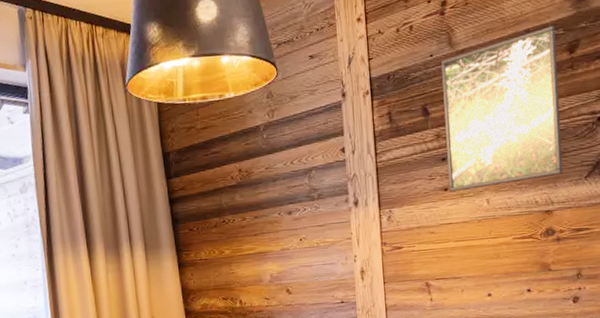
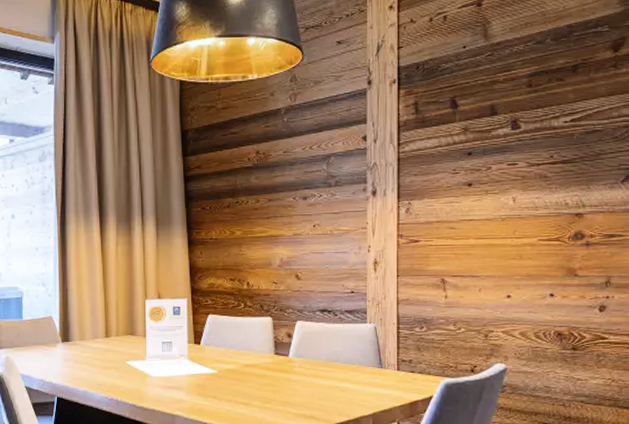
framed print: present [441,25,563,192] -> none [473,22,599,188]

